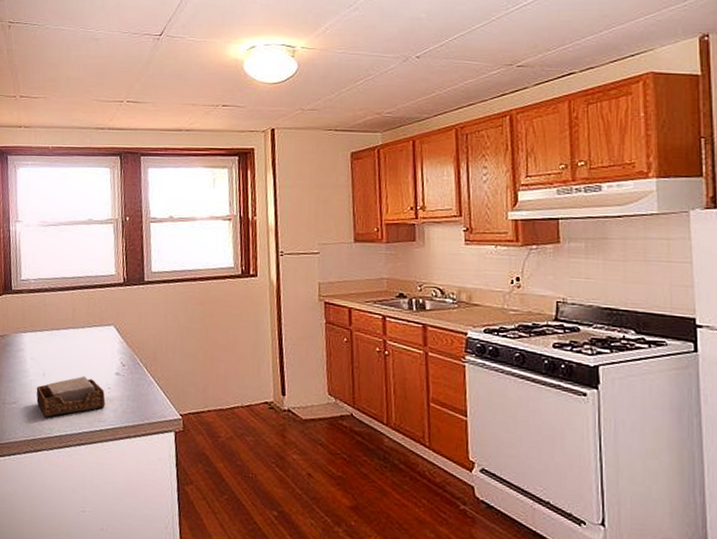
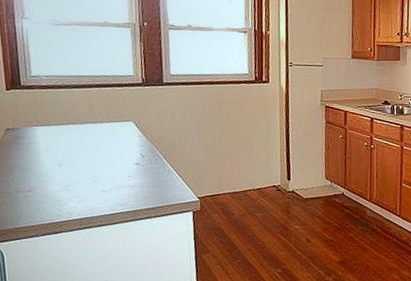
napkin holder: present [36,375,106,417] -> none [52,166,126,203]

